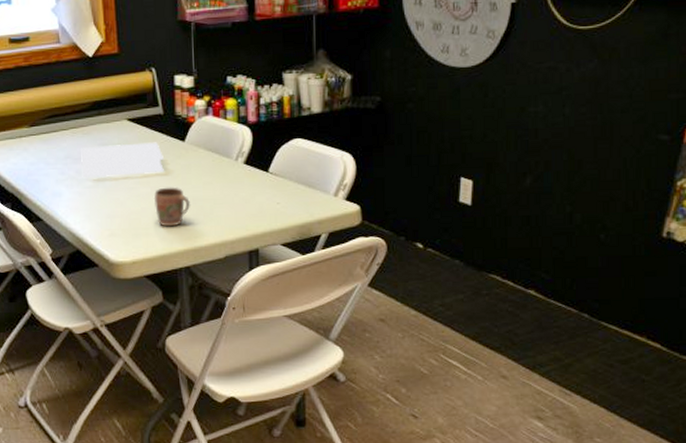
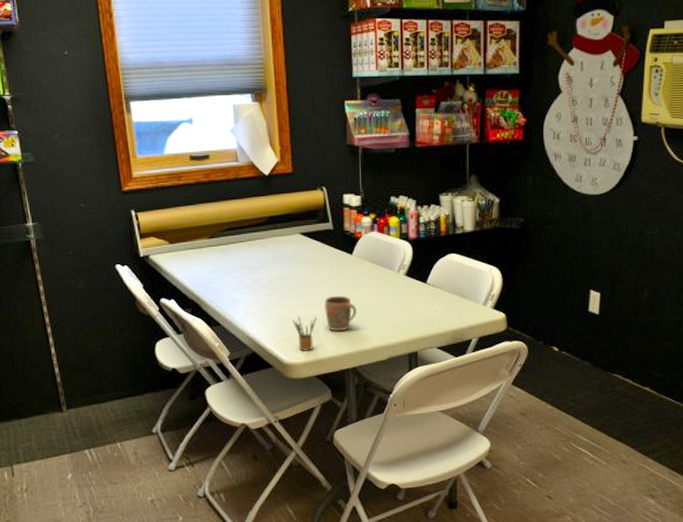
paper stack: present [81,142,164,179] -> none [257,254,333,287]
pencil box: none [119,210,146,249] -> present [292,316,317,351]

